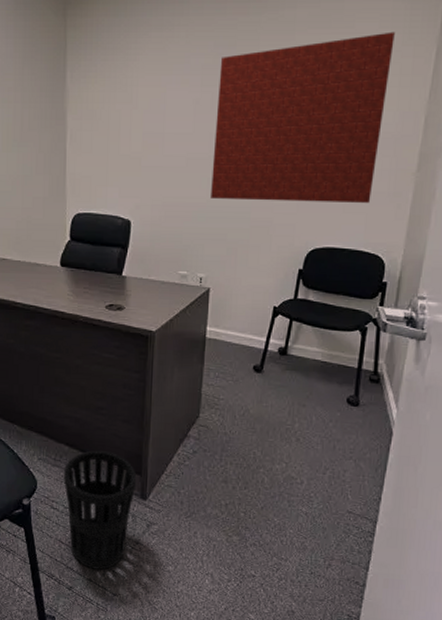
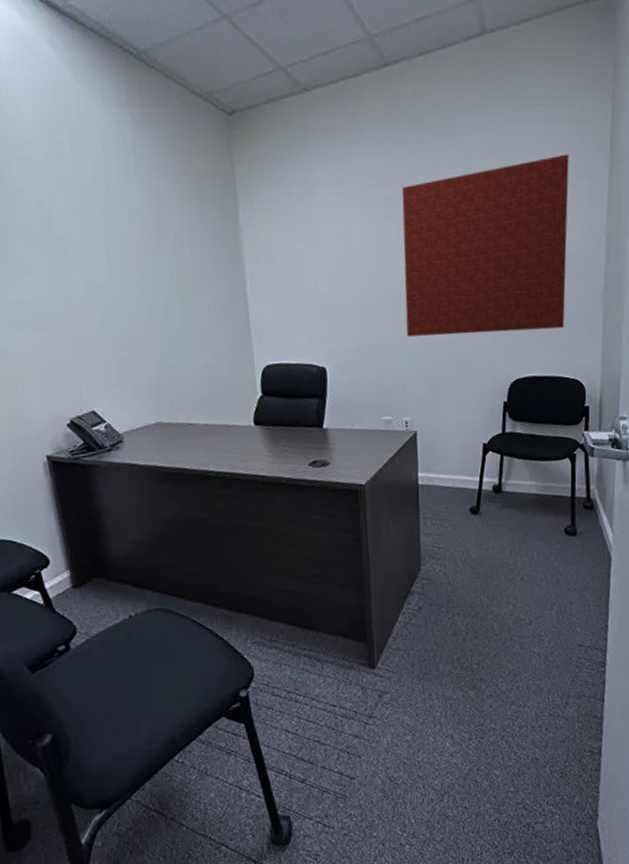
wastebasket: present [64,450,137,570] -> none [282,622,363,755]

